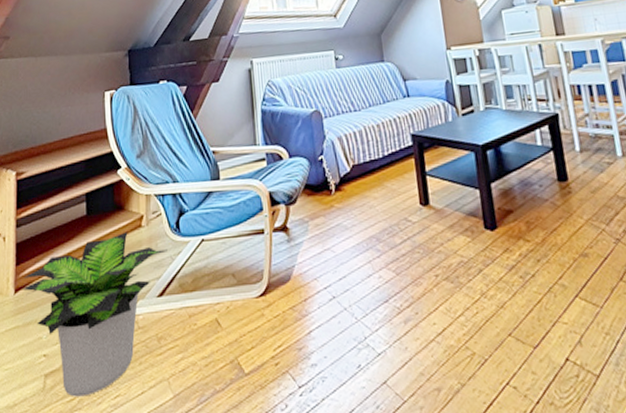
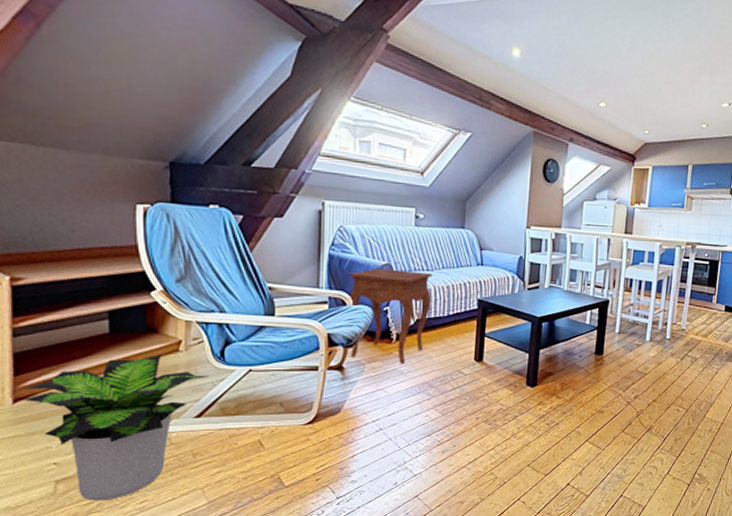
side table: none [282,113,364,218] -> present [348,268,433,364]

